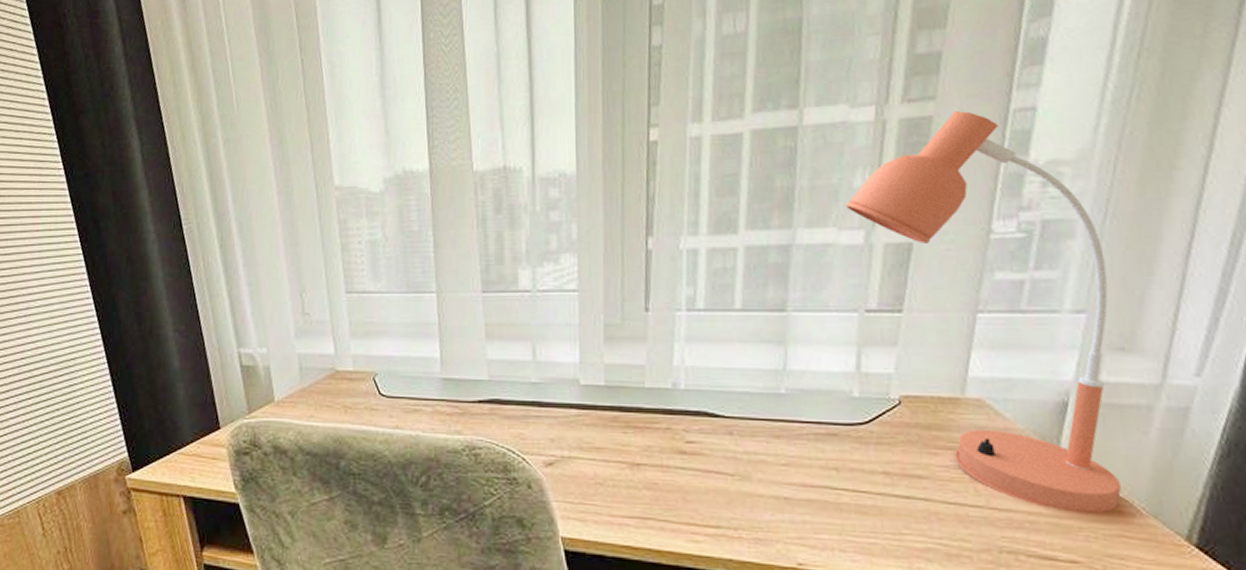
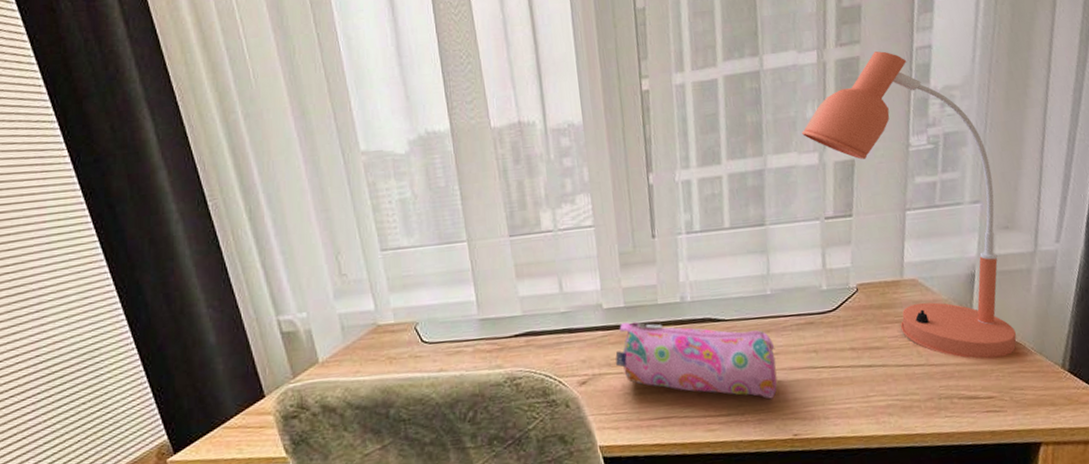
pencil case: none [588,404,784,517] -> present [615,322,778,400]

